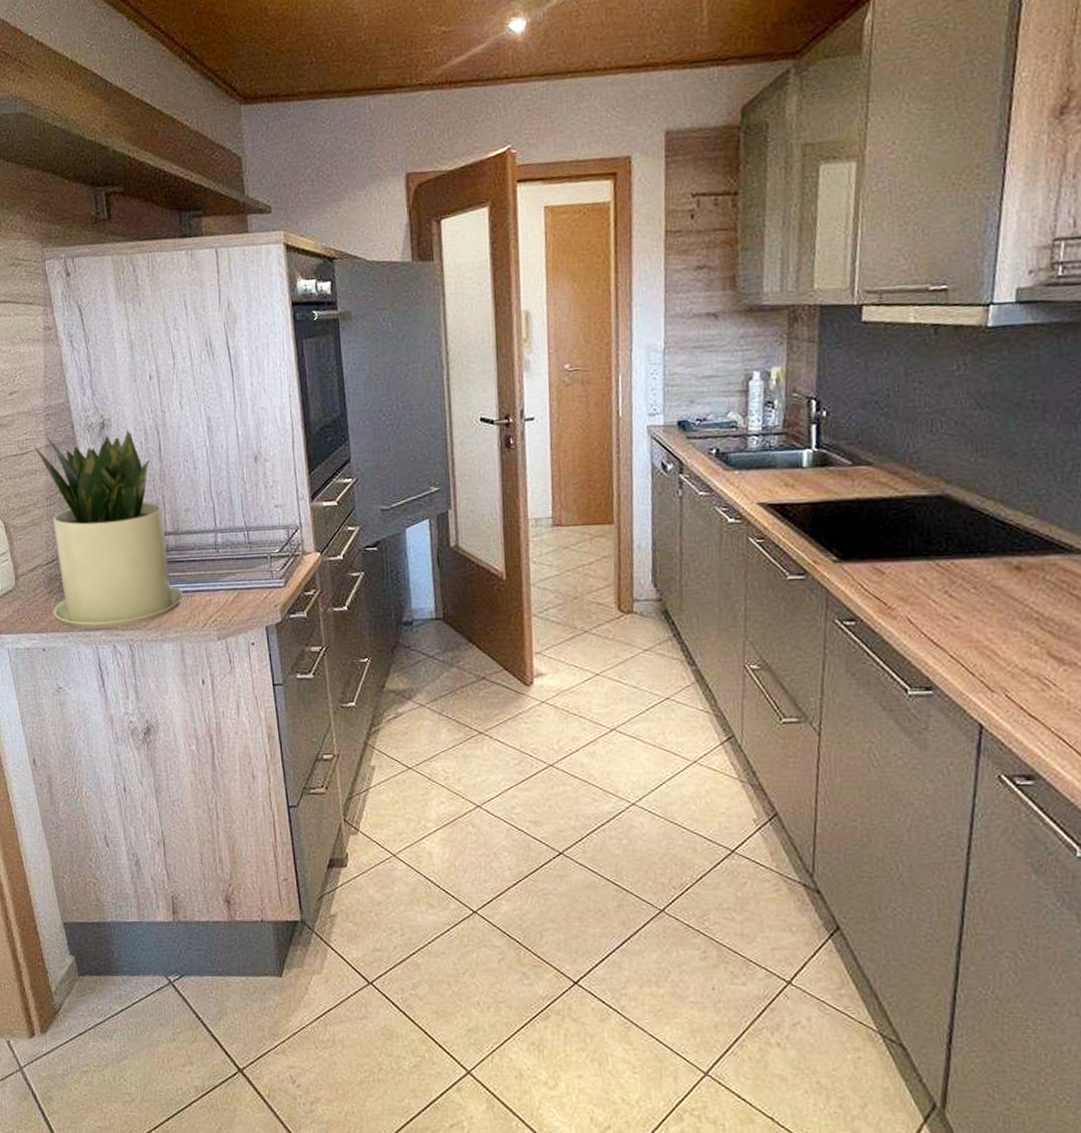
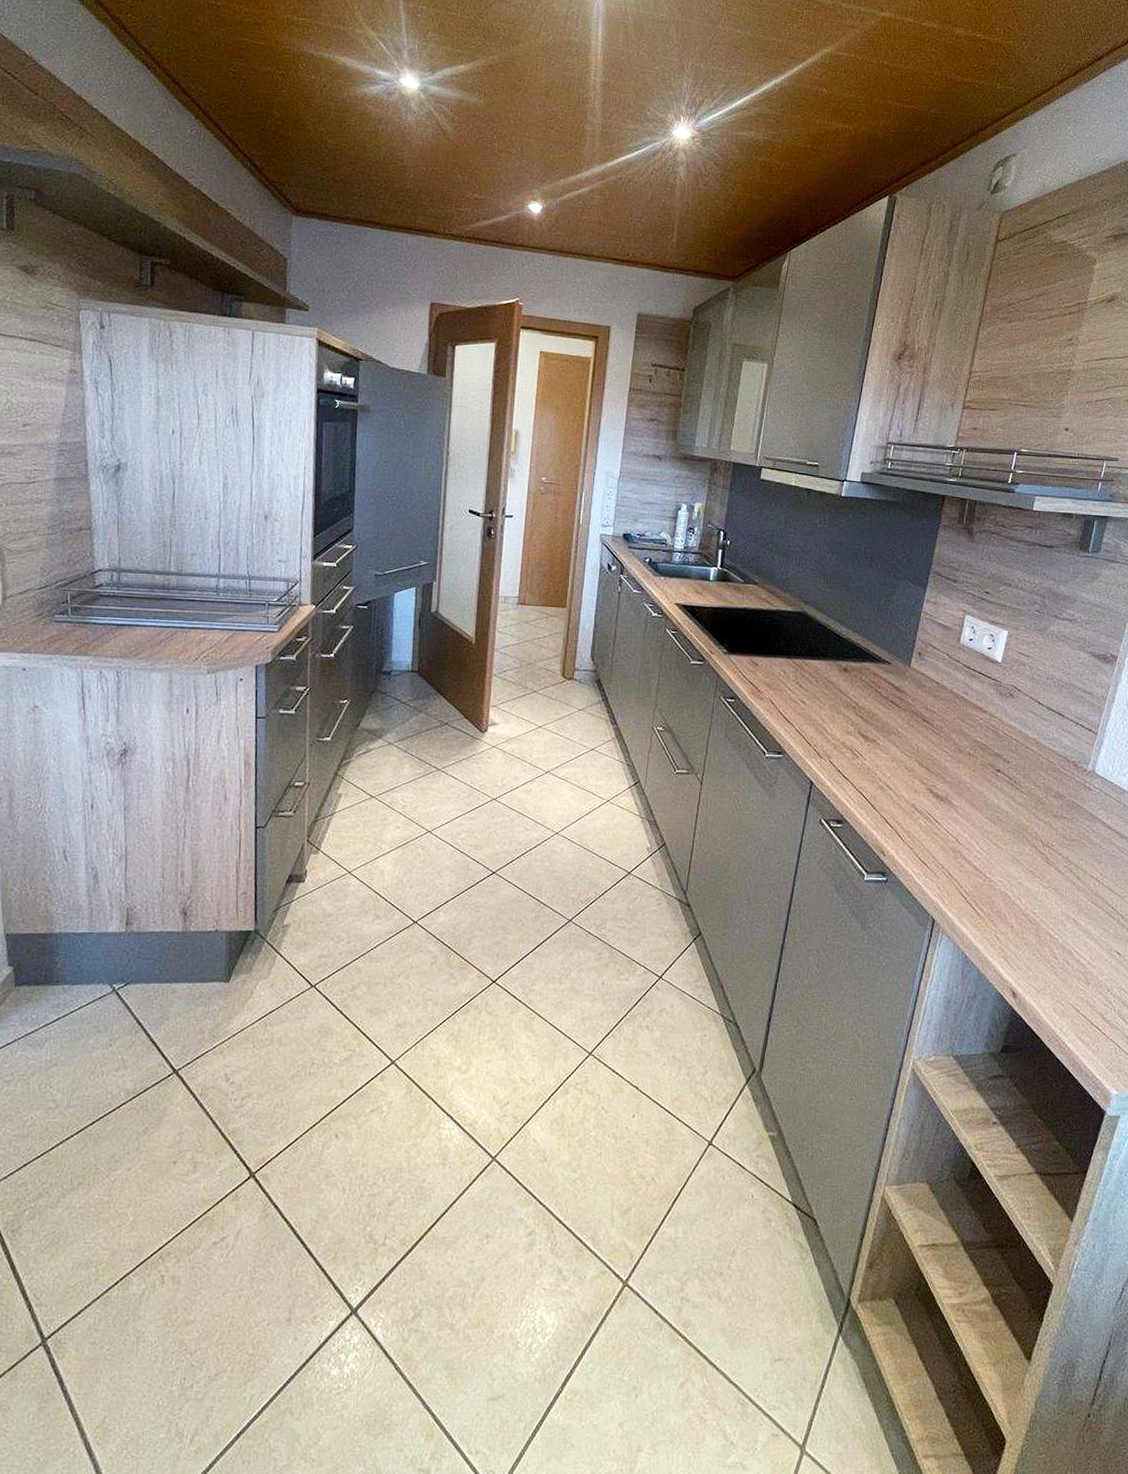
planter: present [34,430,184,630] -> none [39,469,179,655]

